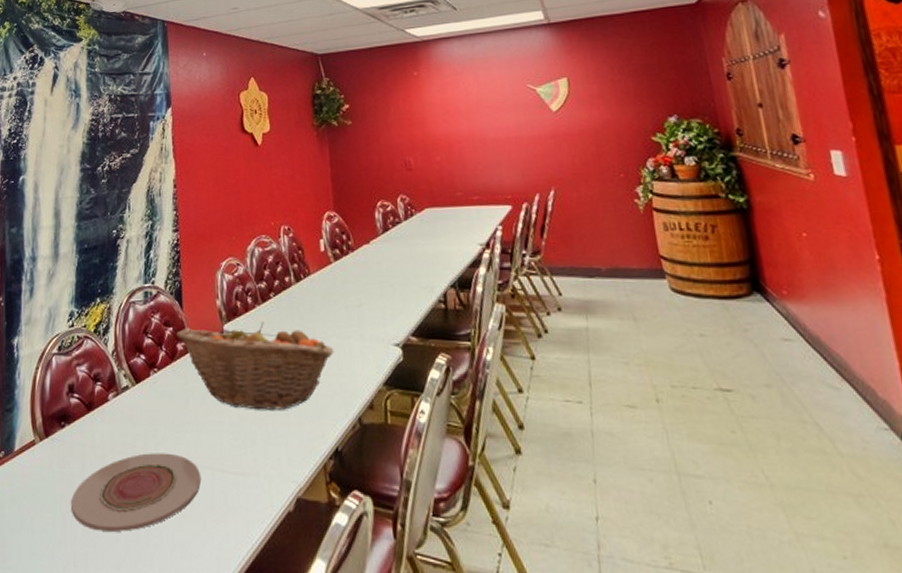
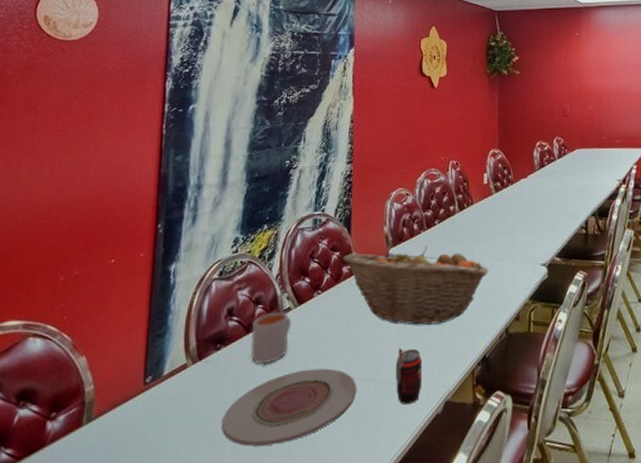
mug: none [92,391,131,444] -> present [250,312,292,364]
beverage can: none [239,435,270,498] -> present [395,348,423,404]

